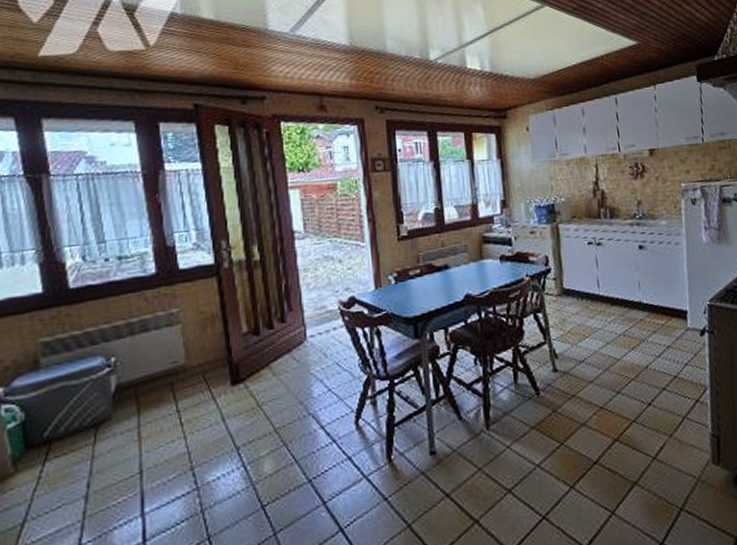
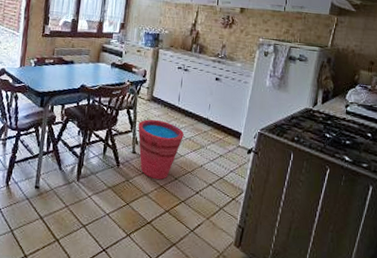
bucket: none [552,318,615,400] -> present [138,119,184,180]

